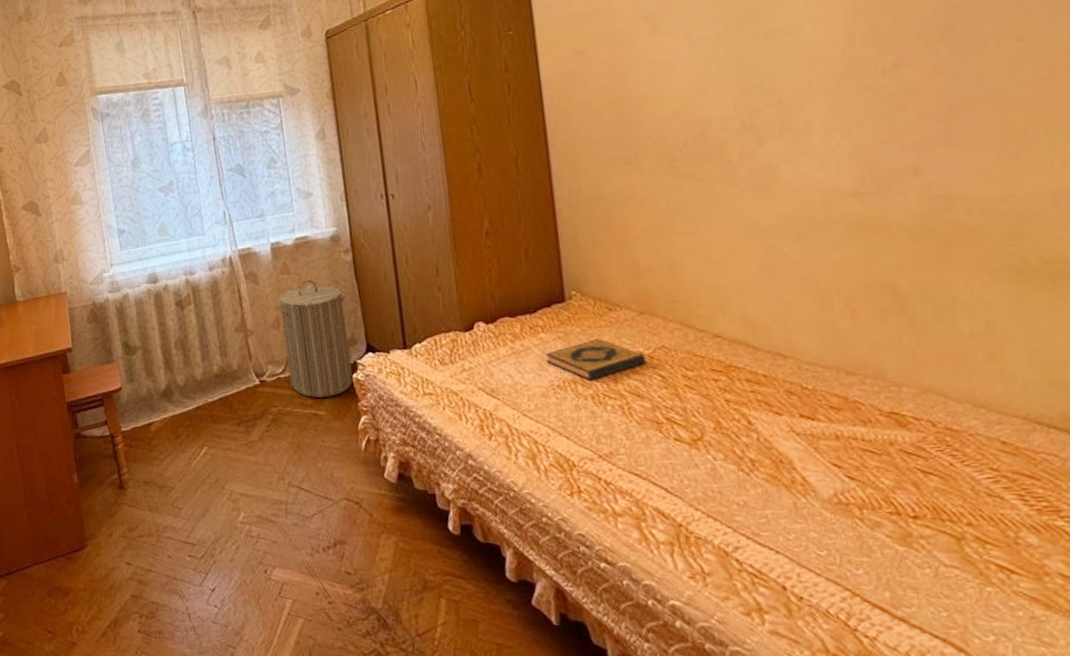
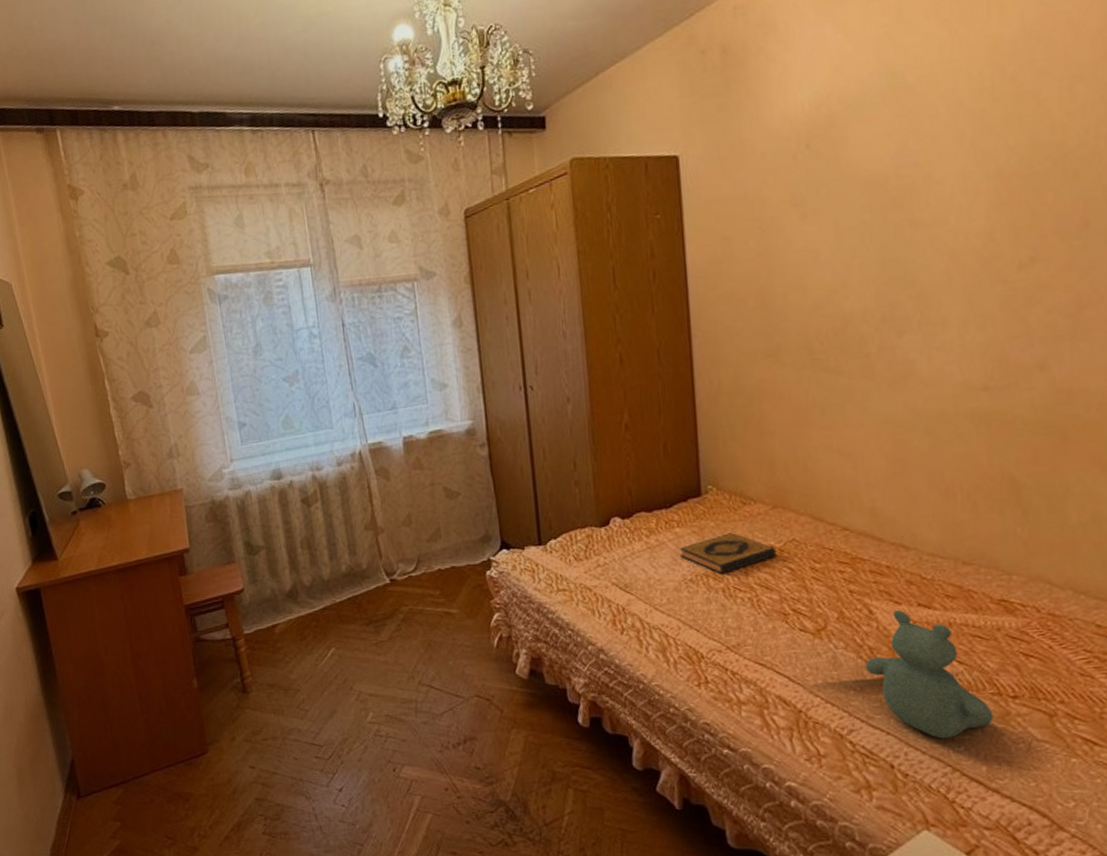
laundry hamper: present [273,280,353,398] -> none [405,475,487,596]
stuffed bear: none [747,420,894,560] -> present [865,609,994,739]

